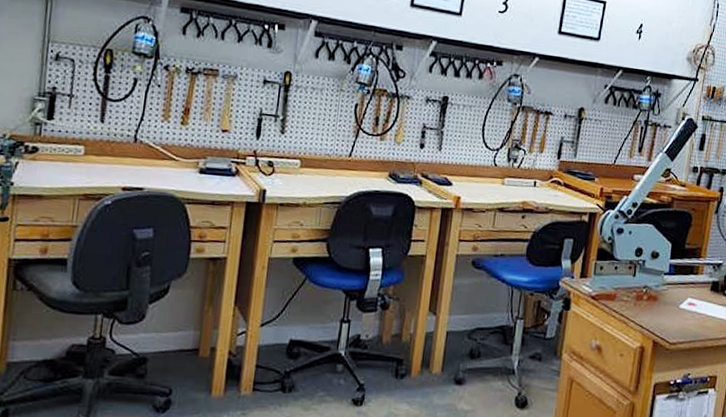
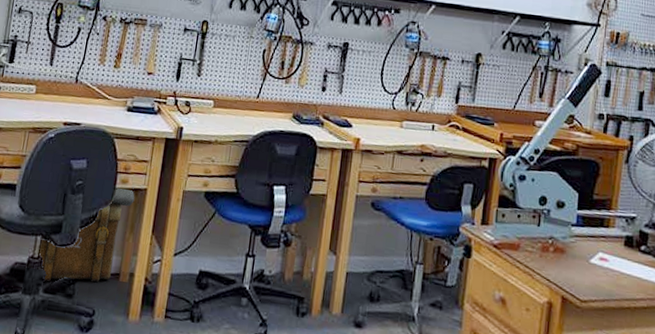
backpack: none [102,257,213,363] -> present [40,188,135,283]

